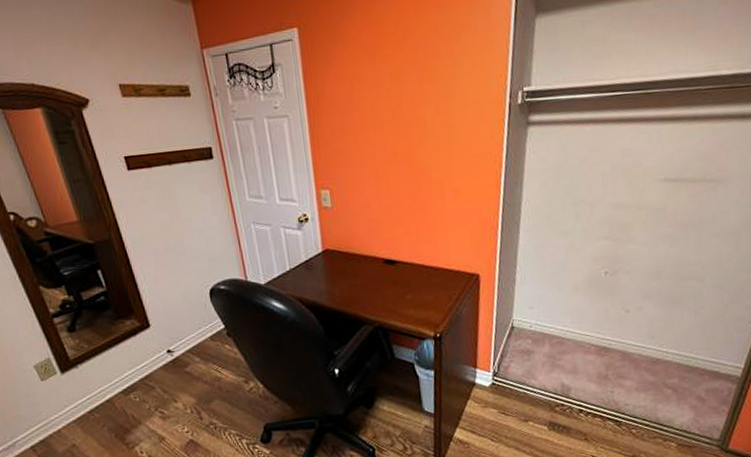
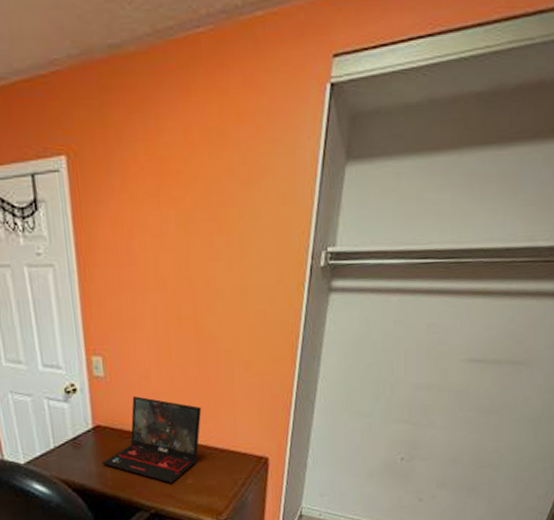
laptop: none [331,223,418,299] -> present [102,396,202,483]

